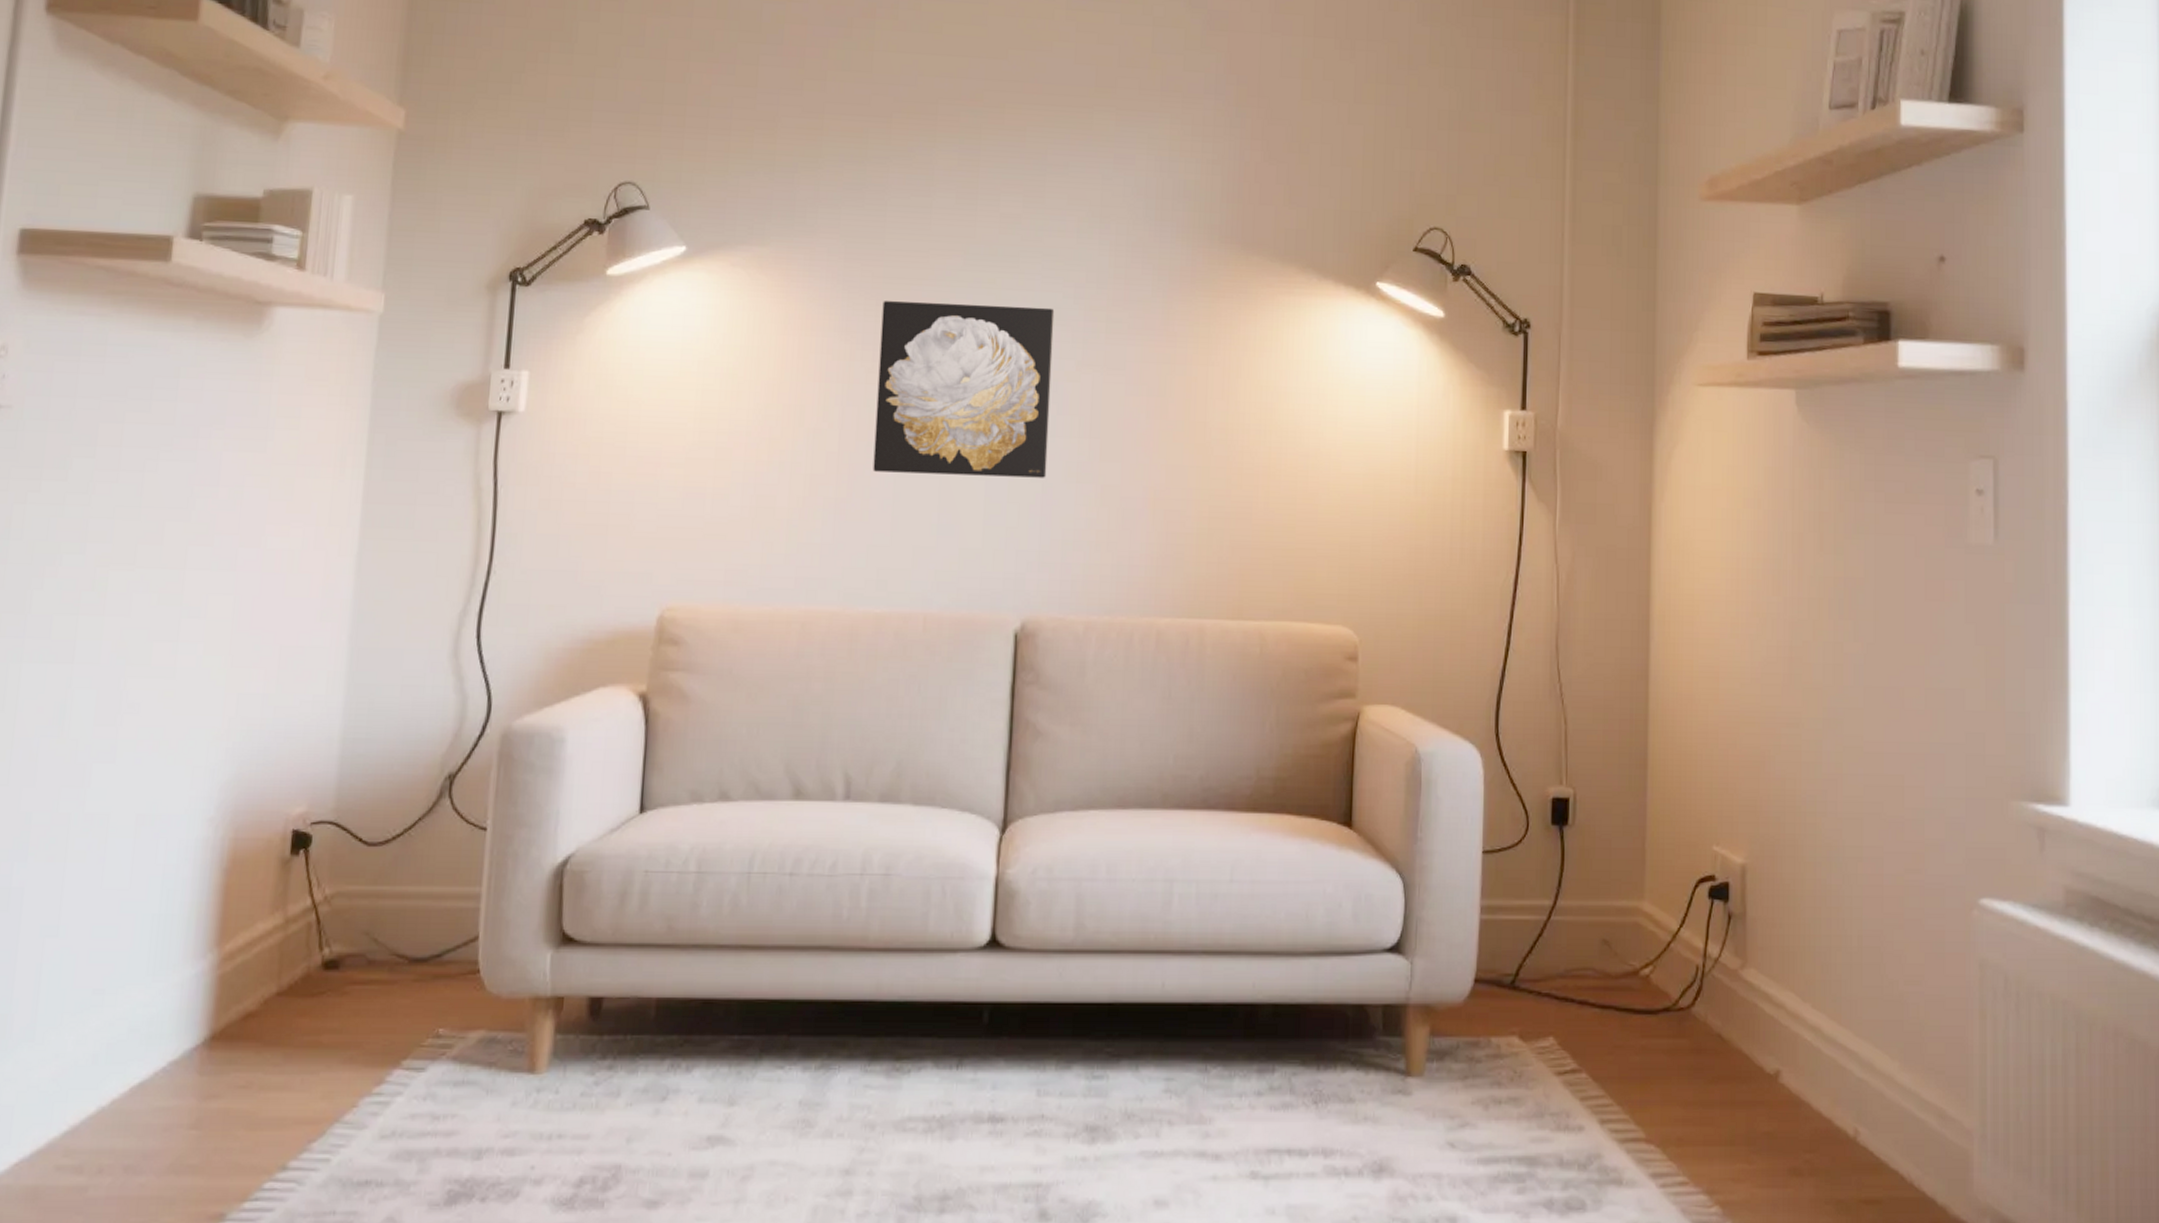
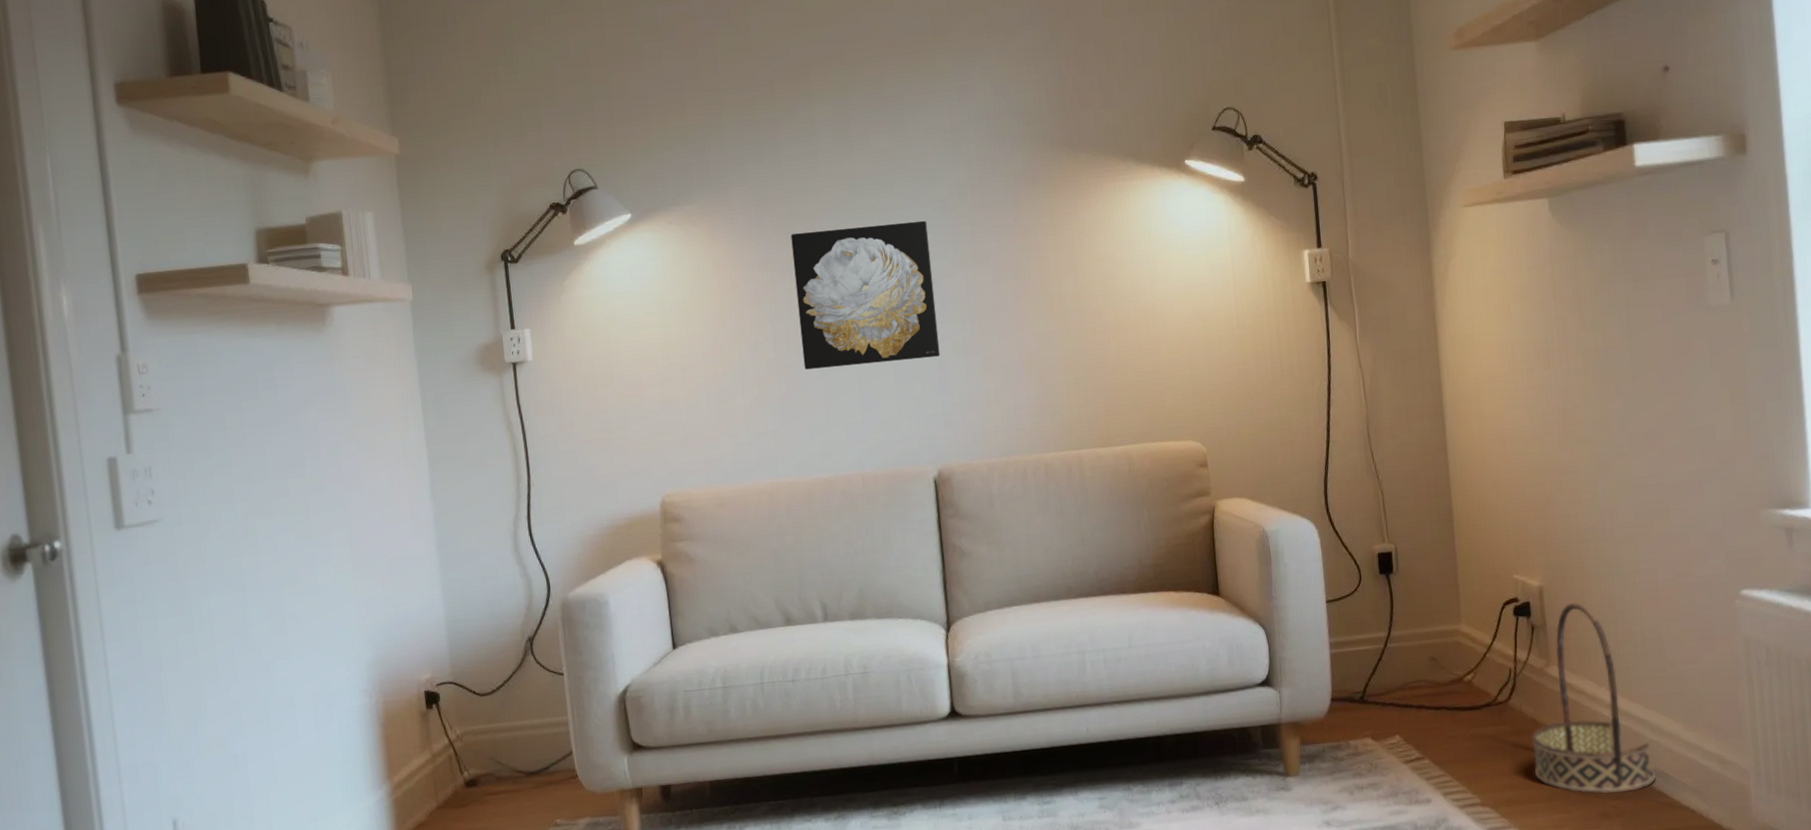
basket: none [1714,889,1863,1144] -> present [1531,601,1658,795]

